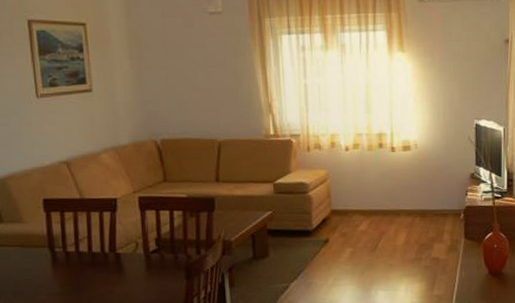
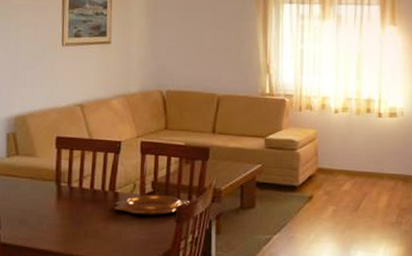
decorative bowl: none [117,252,198,275] -> present [114,195,189,215]

